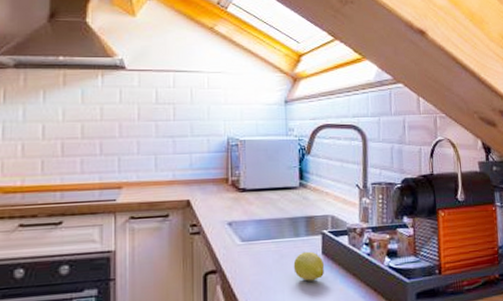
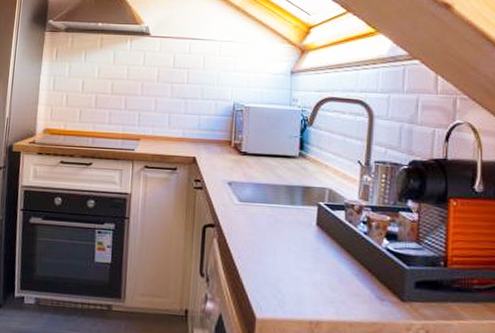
fruit: present [293,251,325,281] -> none [287,220,318,250]

